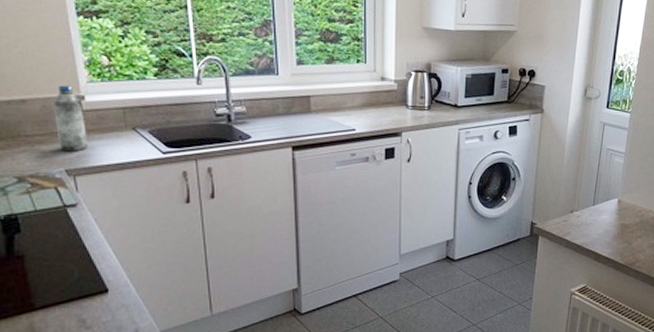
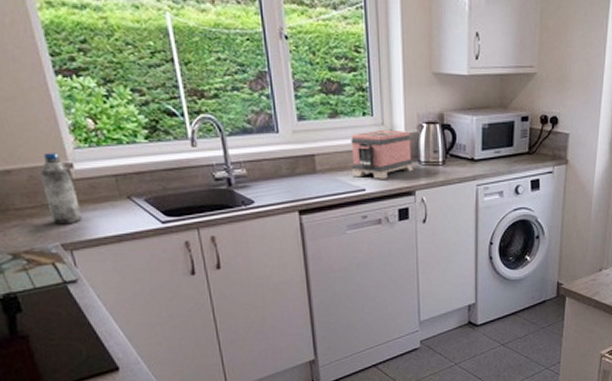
toaster: none [343,75,401,121] -> present [351,129,414,179]

